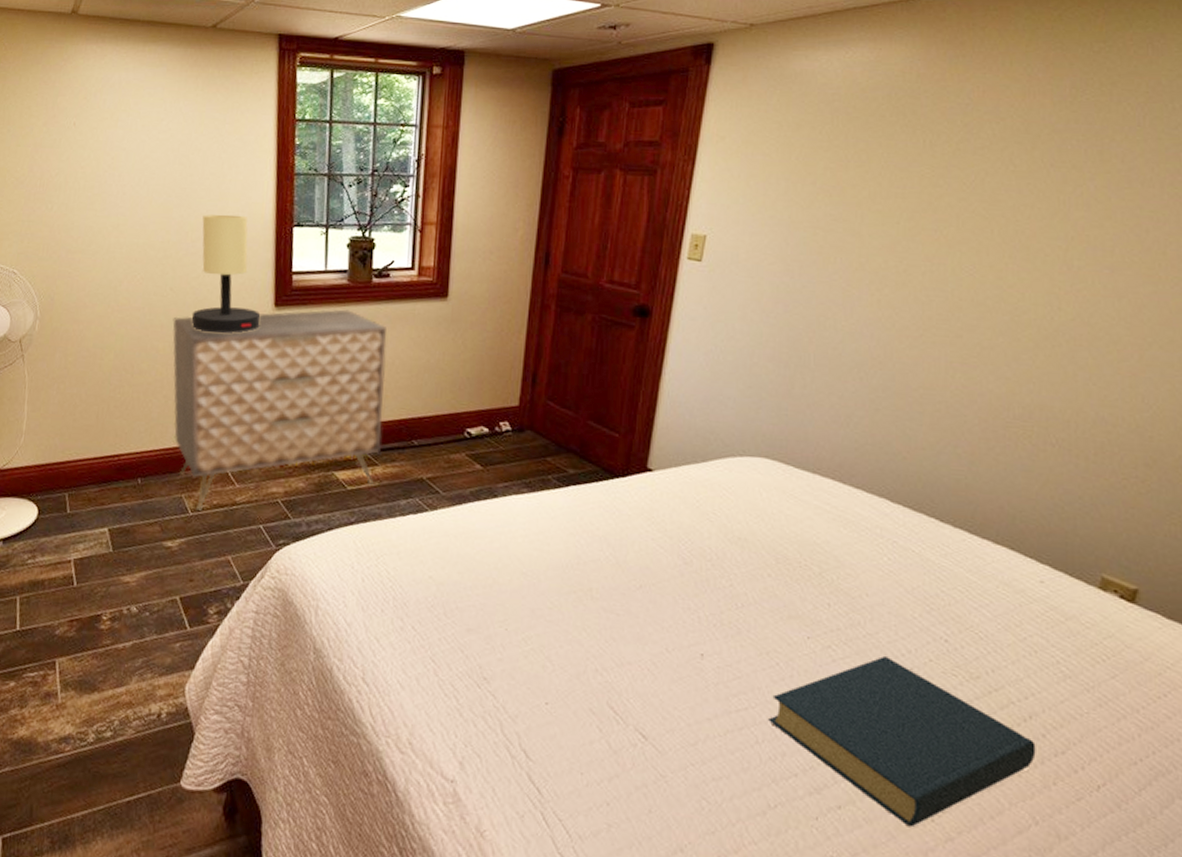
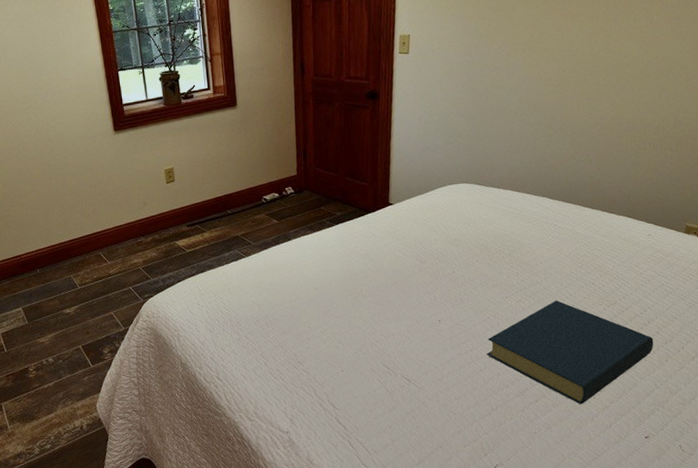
dresser: present [172,309,387,511] -> none [42,125,206,284]
table lamp: present [191,214,261,334] -> none [50,68,106,158]

